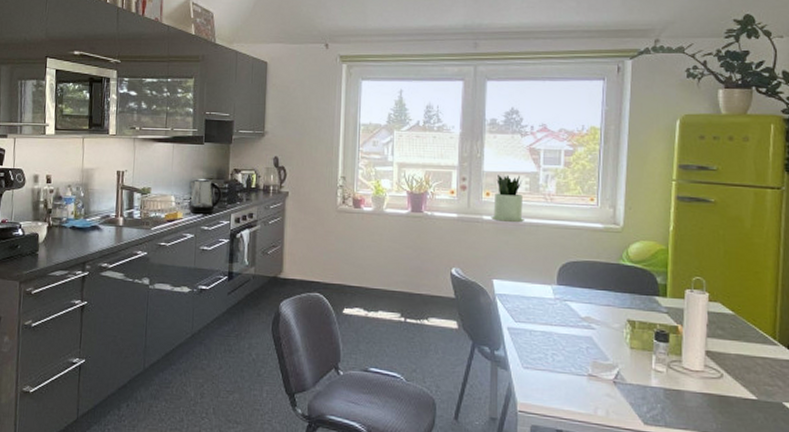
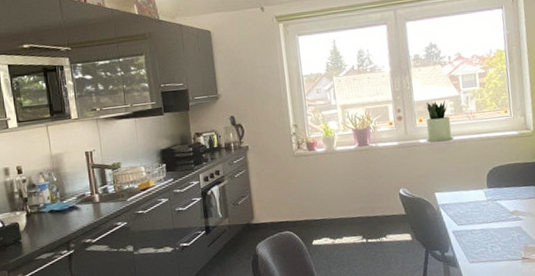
kettle: present [190,178,222,214] -> none [157,145,188,180]

